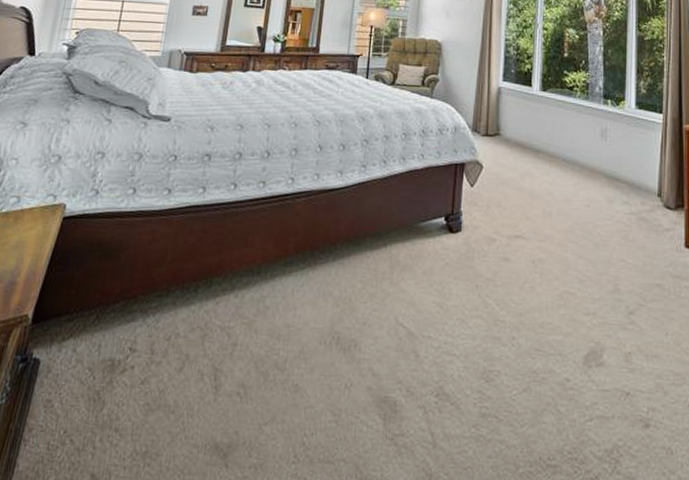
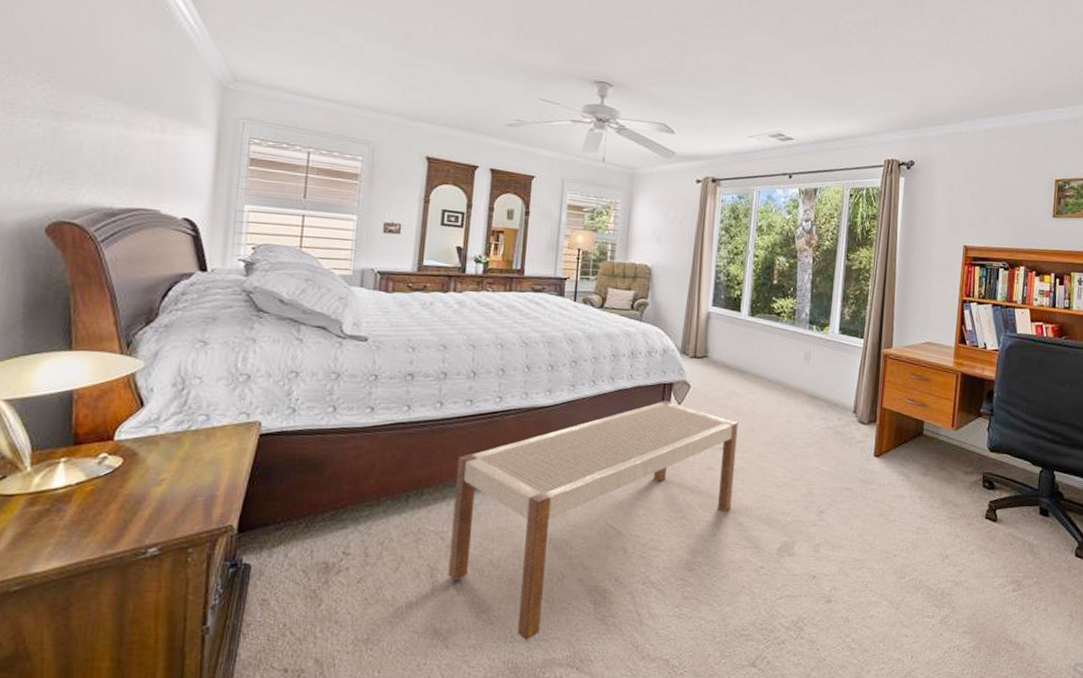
bench: none [232,181,534,461] -> present [448,400,738,640]

